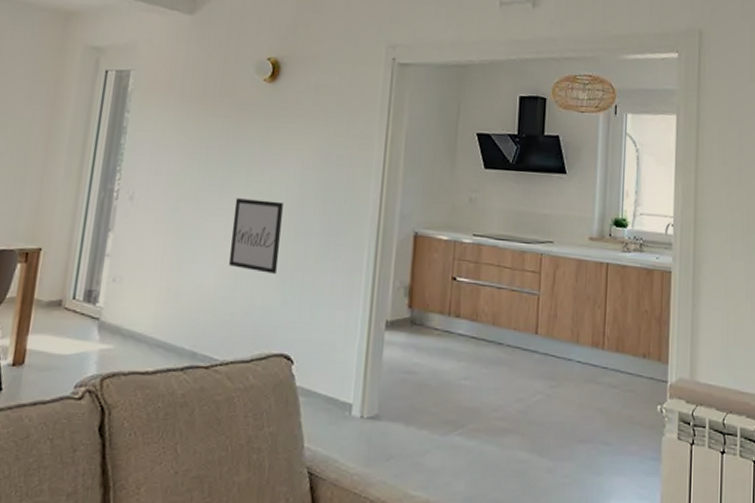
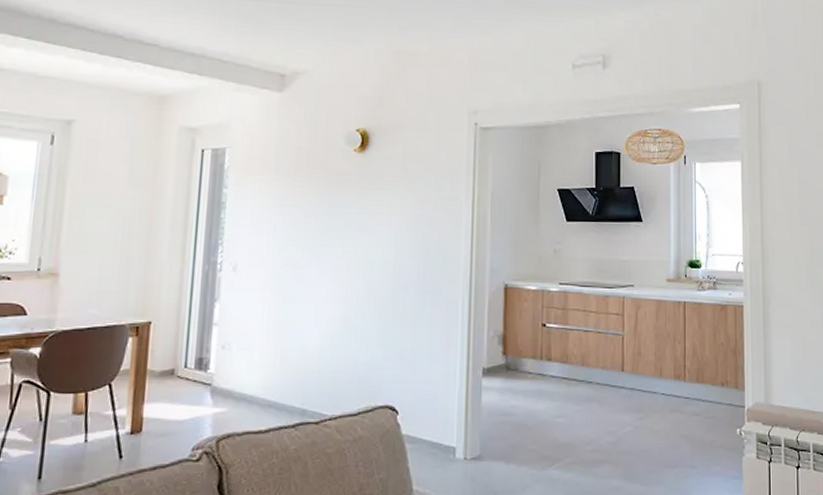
wall art: present [229,198,283,274] -> none [331,263,380,331]

